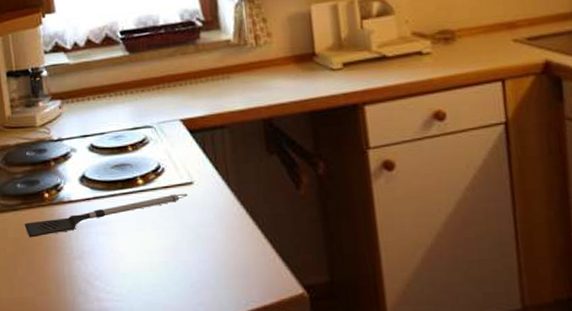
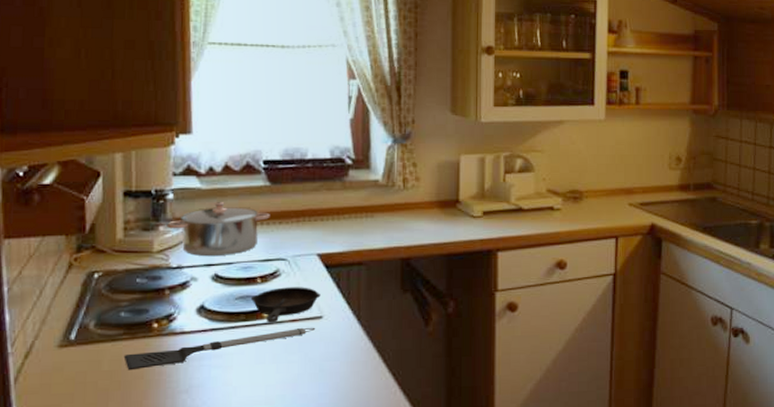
cooking pot: none [45,74,134,128] -> present [167,201,271,257]
frying pan: none [124,153,189,190] -> present [250,287,321,323]

